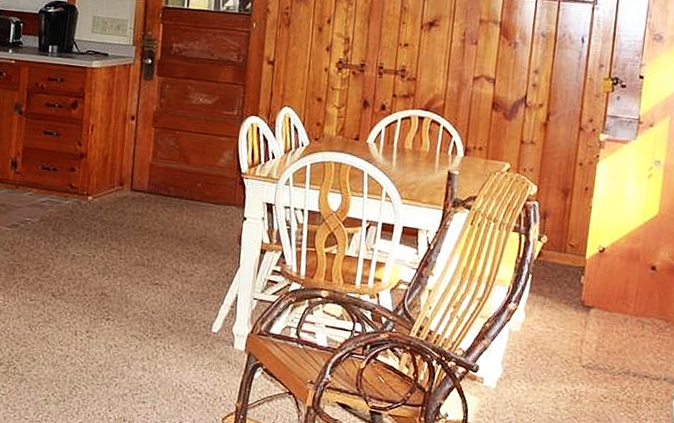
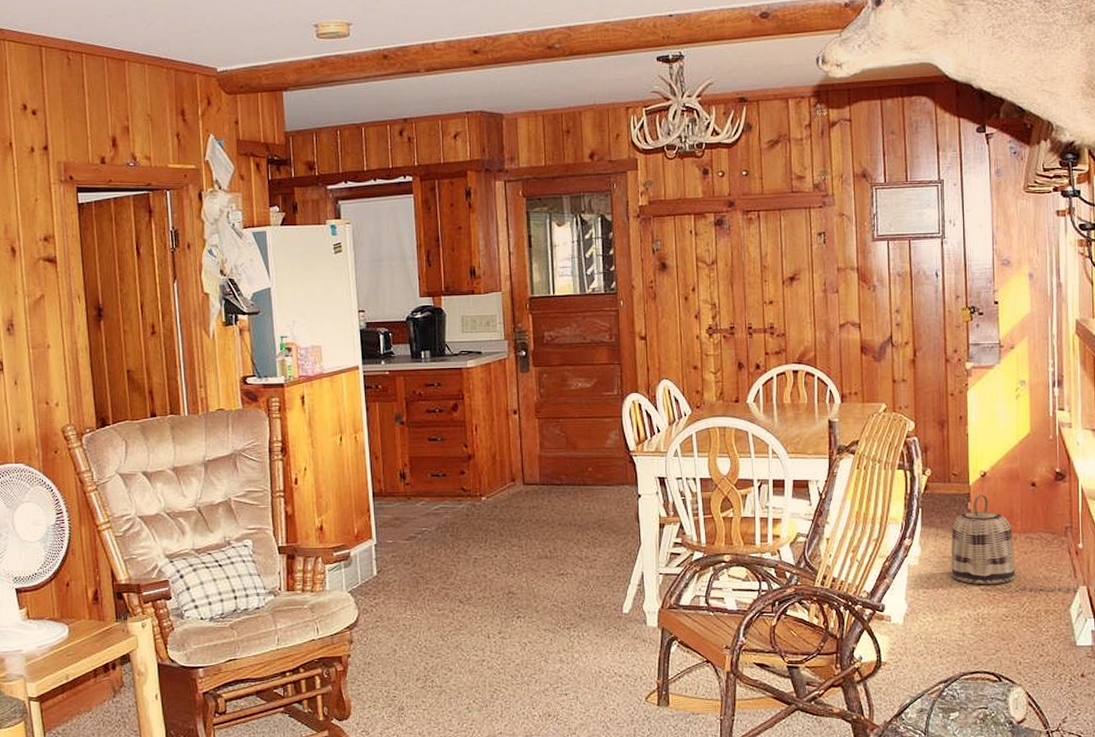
basket: none [553,270,624,364] -> present [951,495,1017,585]

